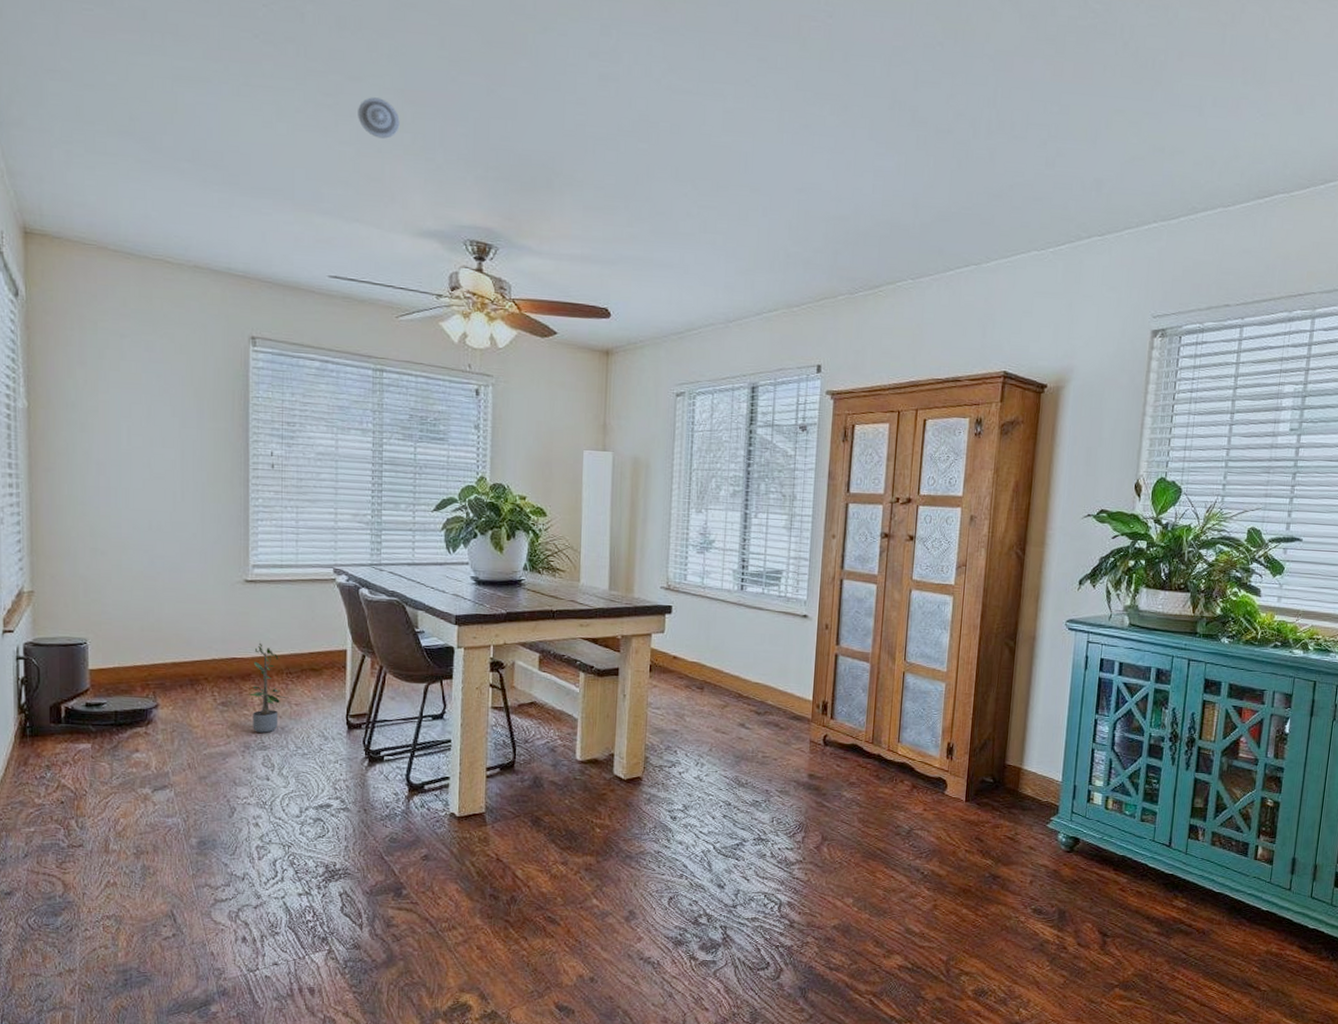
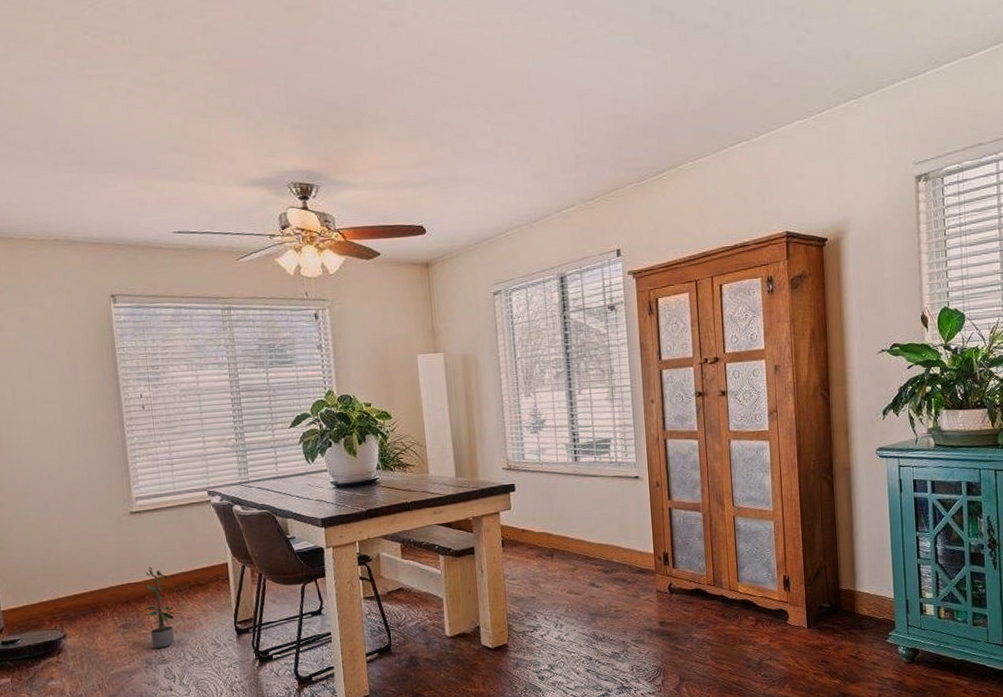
smoke detector: present [358,97,400,139] -> none [181,70,220,106]

